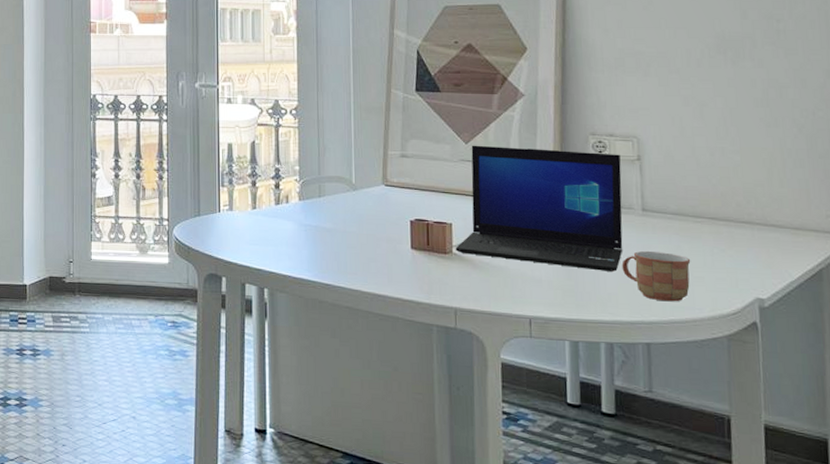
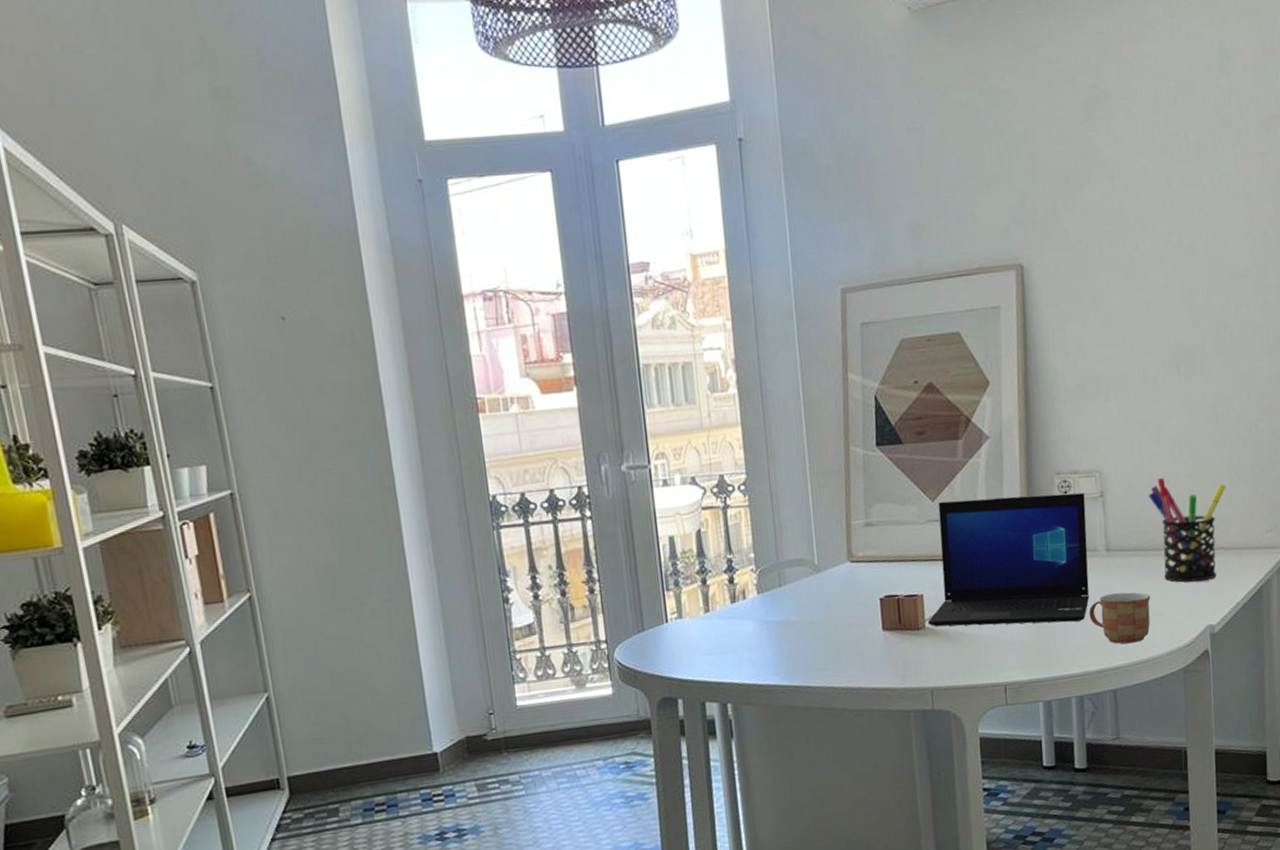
pen holder: none [690,150,779,254] -> present [1148,477,1226,582]

